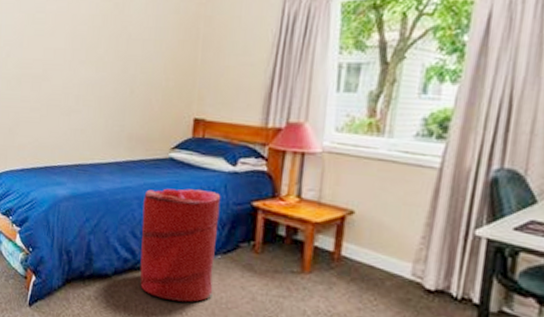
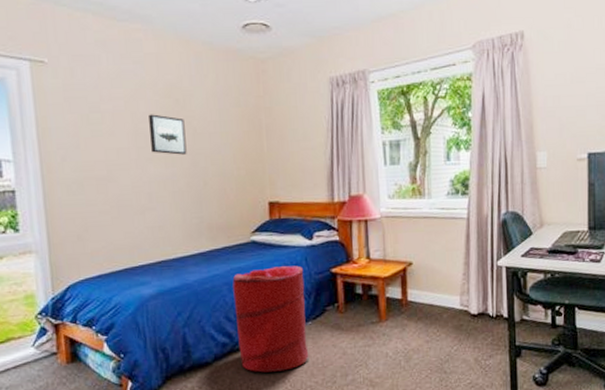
wall art: none [85,17,121,60] -> present [149,114,187,155]

